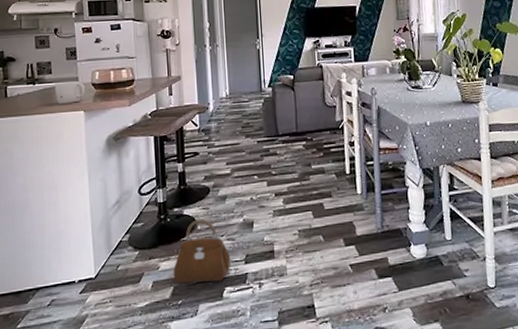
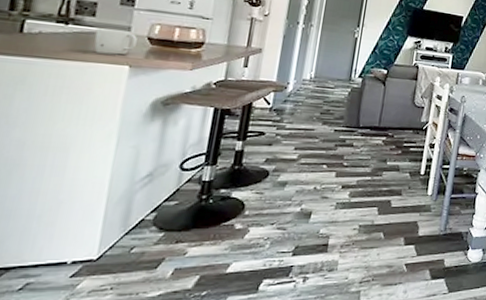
handbag: present [173,218,231,284] -> none [202,203,277,273]

